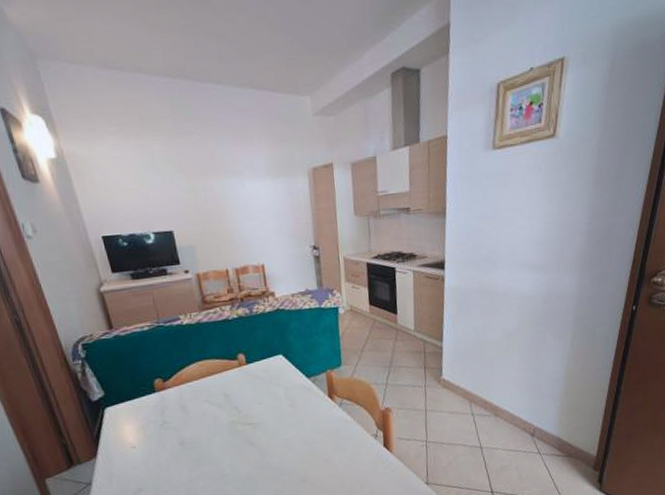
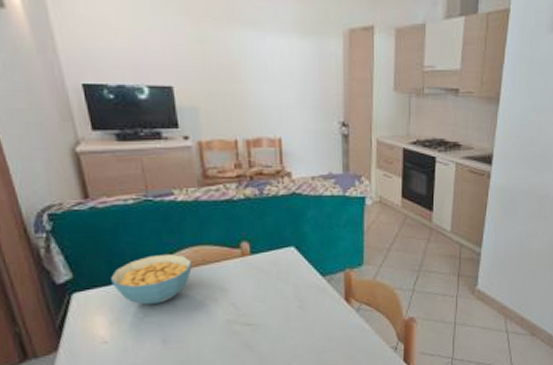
cereal bowl: none [135,369,200,413] -> present [111,253,192,304]

